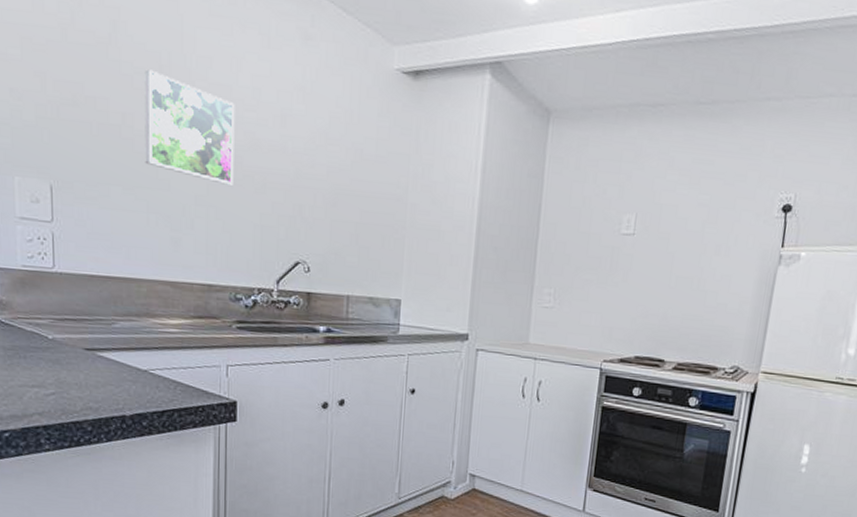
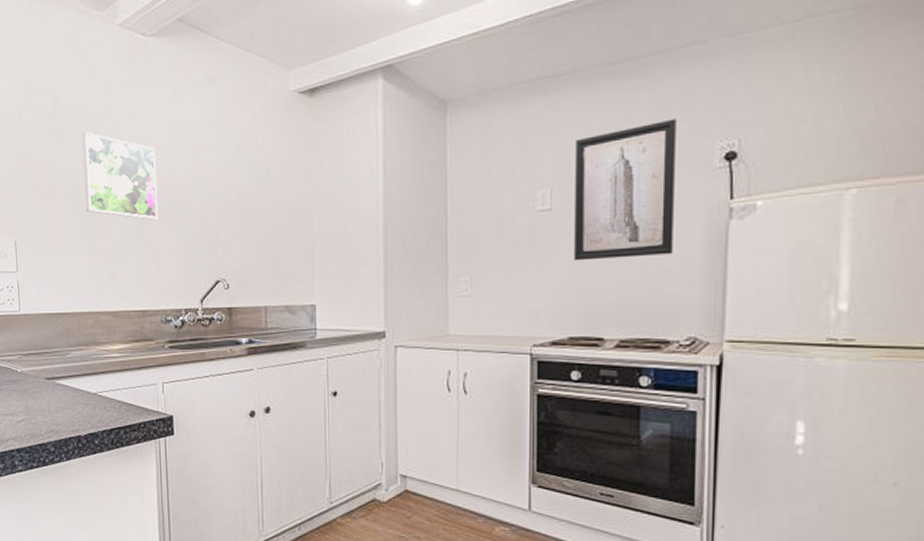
wall art: none [648,166,749,291] -> present [574,119,676,261]

